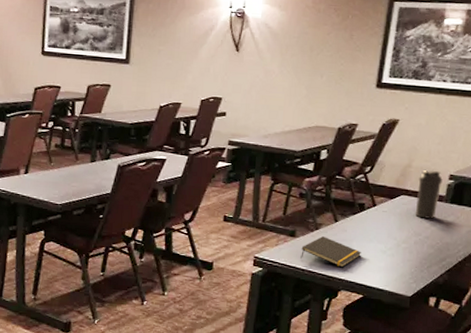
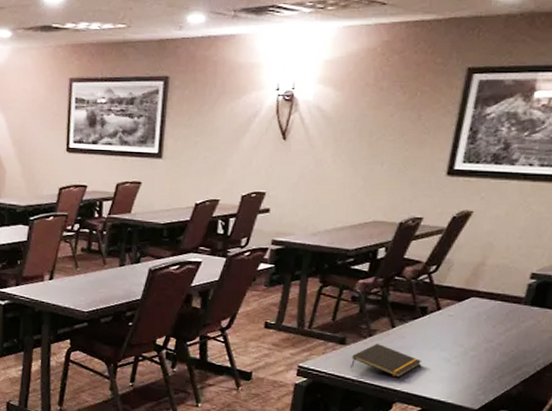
water bottle: present [415,170,443,219] -> none [486,269,523,324]

